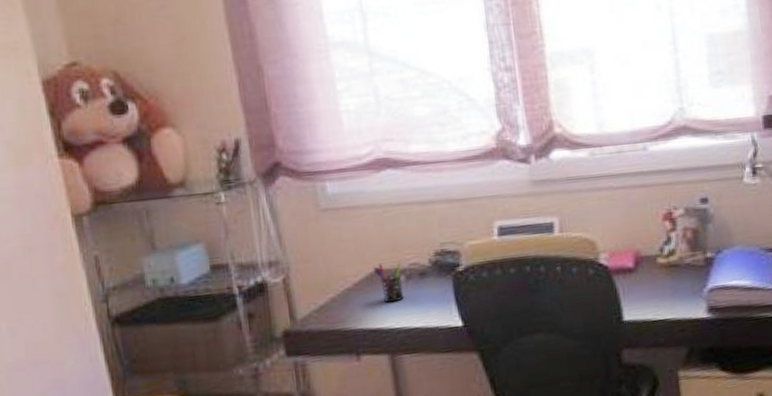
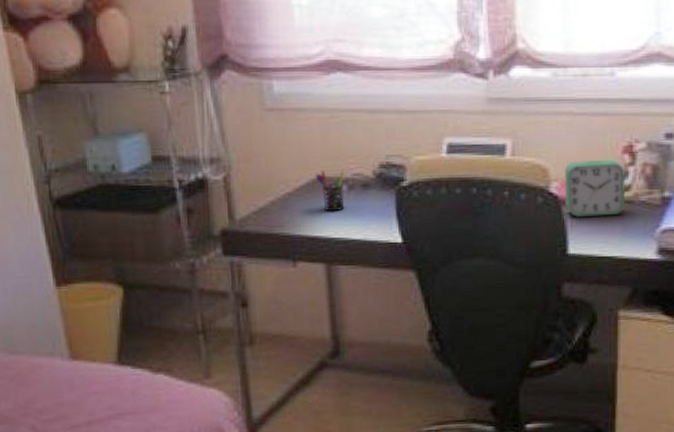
alarm clock: none [611,227,671,285] -> present [565,159,624,217]

